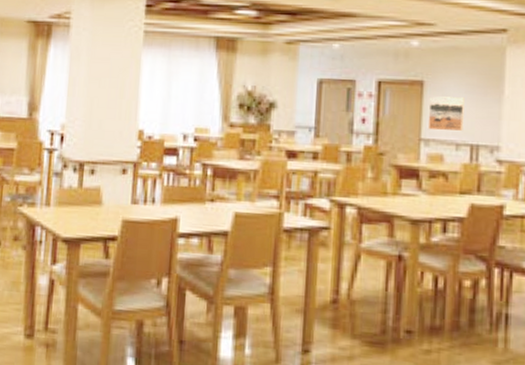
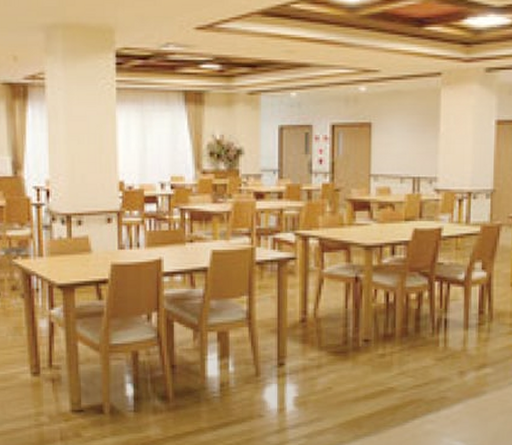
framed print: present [427,96,465,132] -> none [376,136,407,167]

